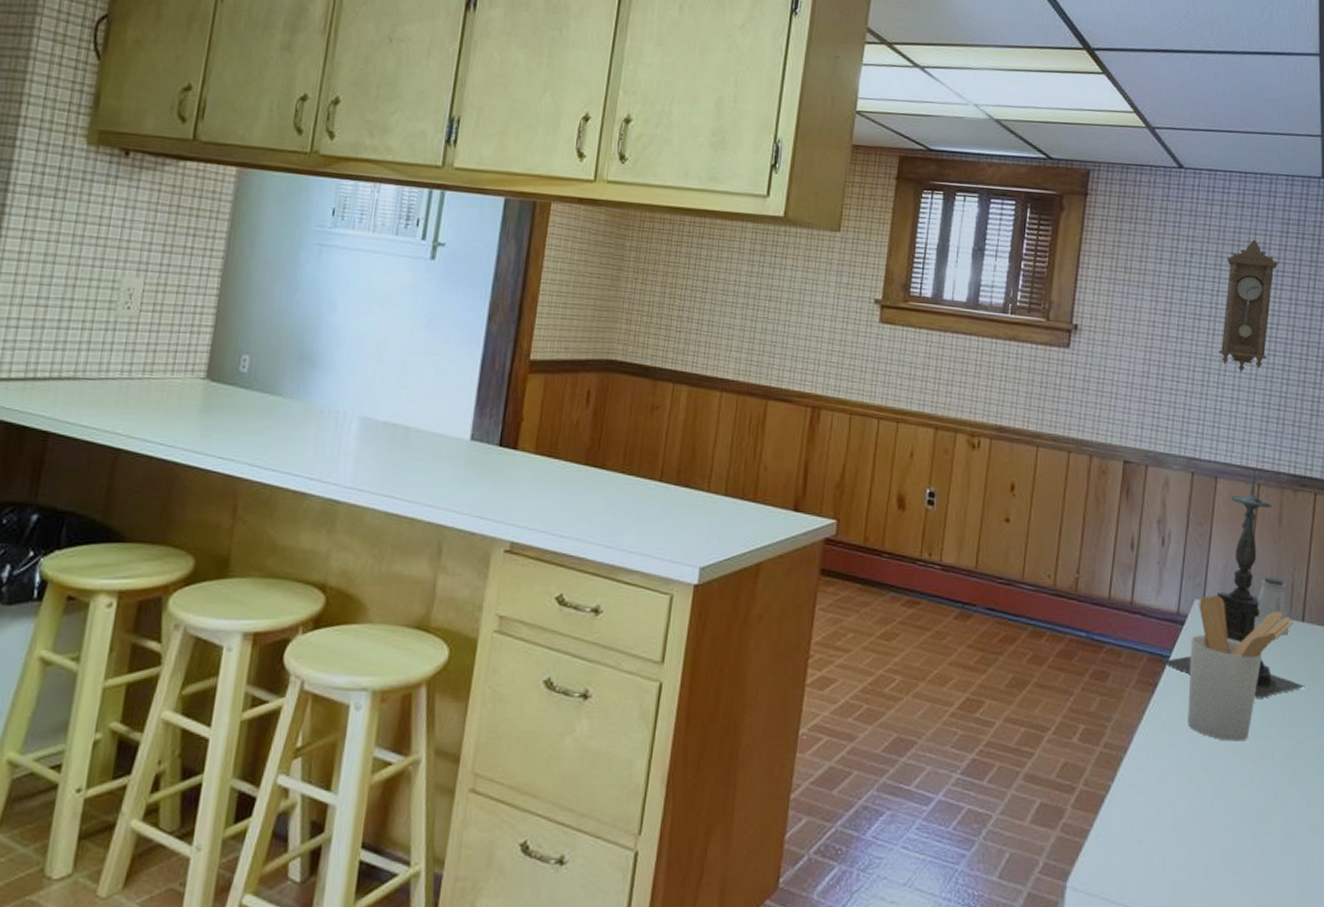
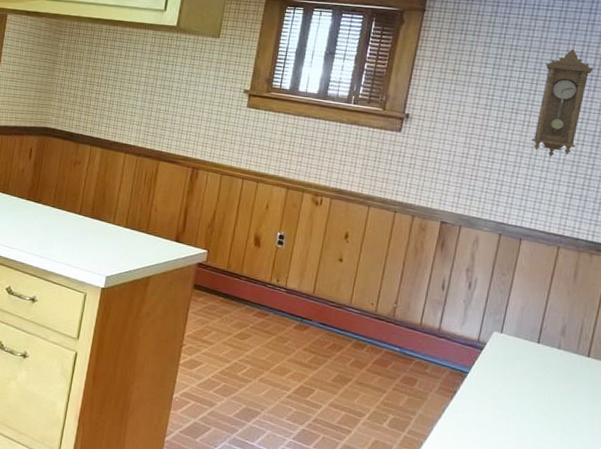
candle holder: present [1159,470,1305,698] -> none [459,235,586,412]
utensil holder: present [1188,595,1294,742] -> none [480,330,580,442]
saltshaker: present [1254,576,1289,636] -> none [543,319,576,366]

